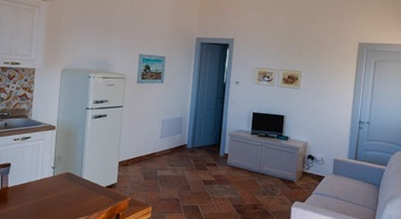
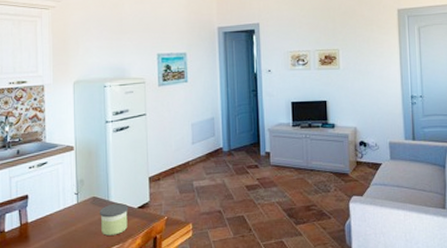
candle: none [71,180,98,208] -> present [100,203,129,236]

